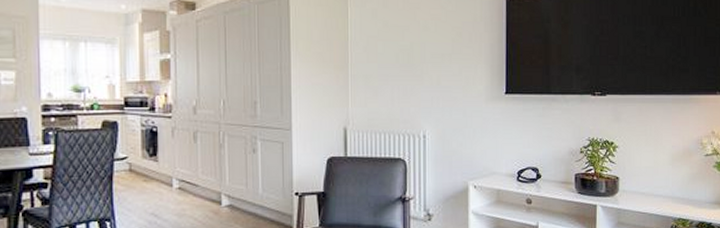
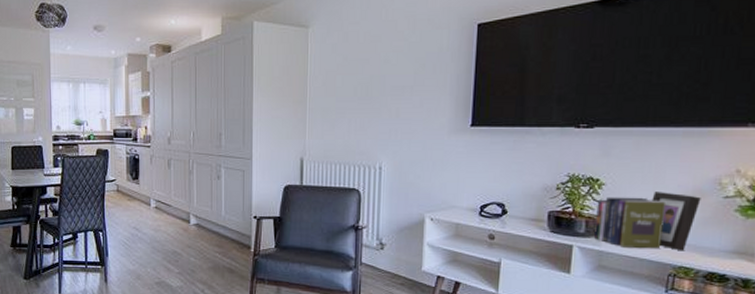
books: none [613,157,664,204] -> present [594,197,665,248]
picture frame: none [654,152,689,205] -> present [651,192,701,251]

